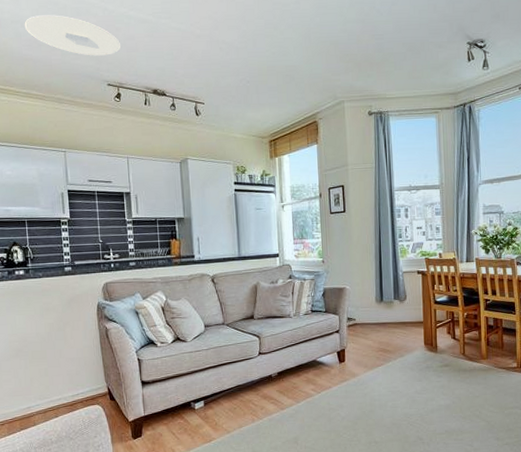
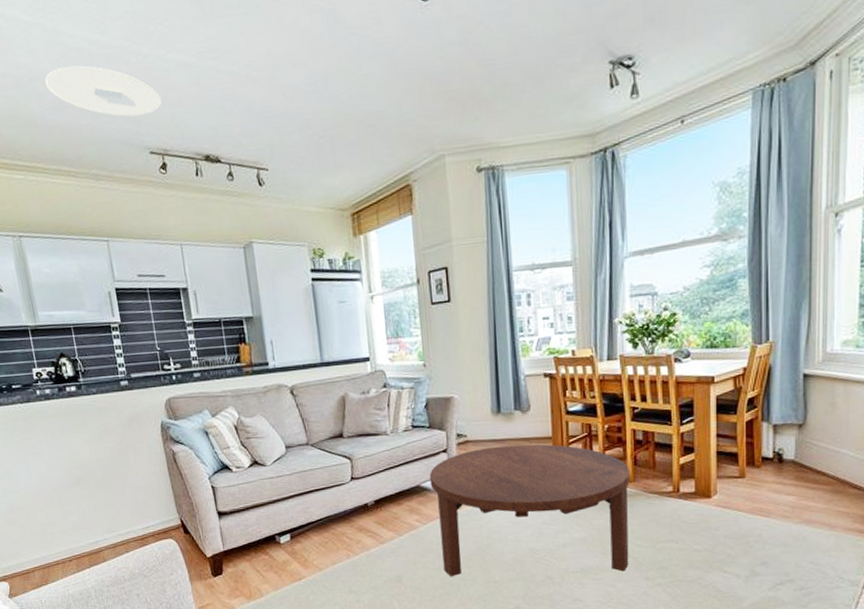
coffee table: none [324,327,484,438] -> present [429,444,631,577]

